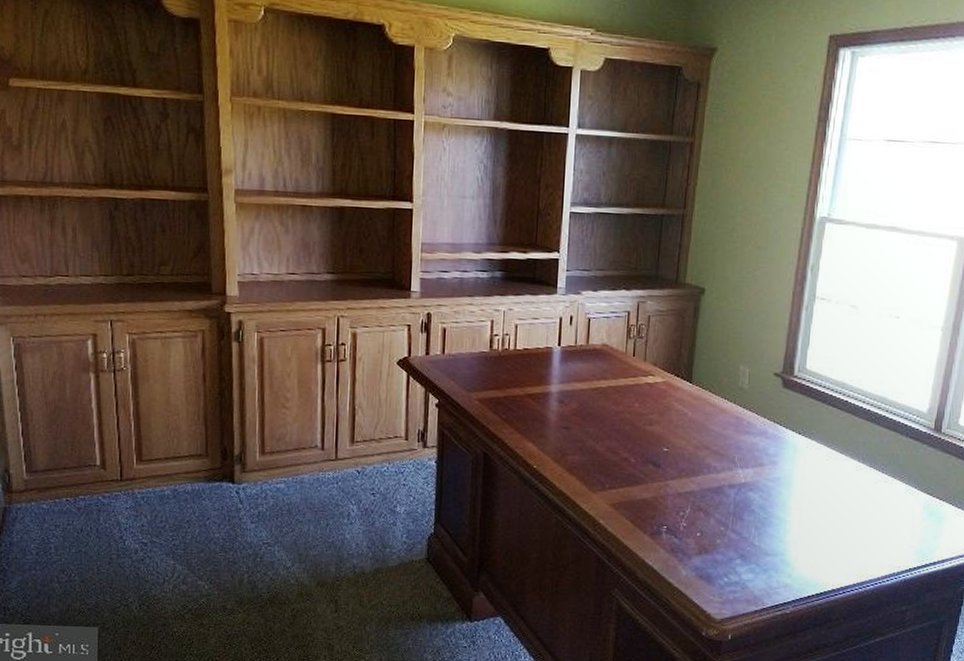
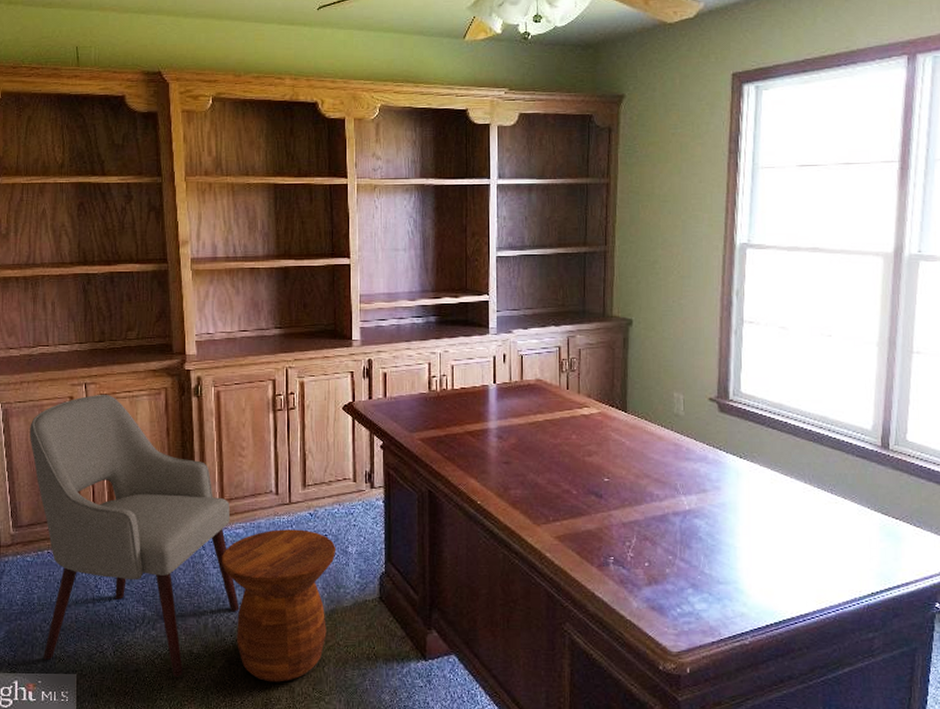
chair: none [46,333,278,632] -> present [30,394,240,677]
side table: none [259,486,384,640] -> present [221,529,336,682]

